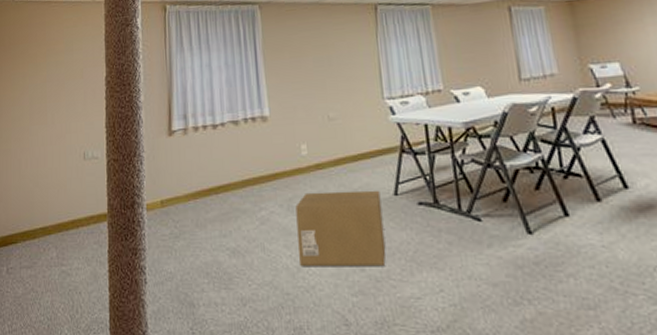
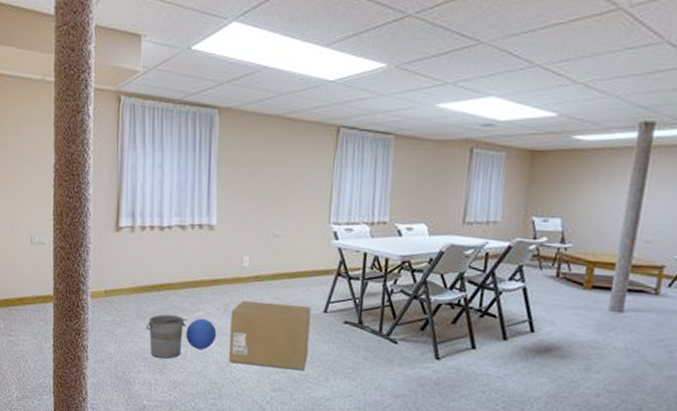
bucket: none [206,219,250,272] -> present [146,314,188,359]
ball: none [249,219,283,255] -> present [186,318,217,350]

